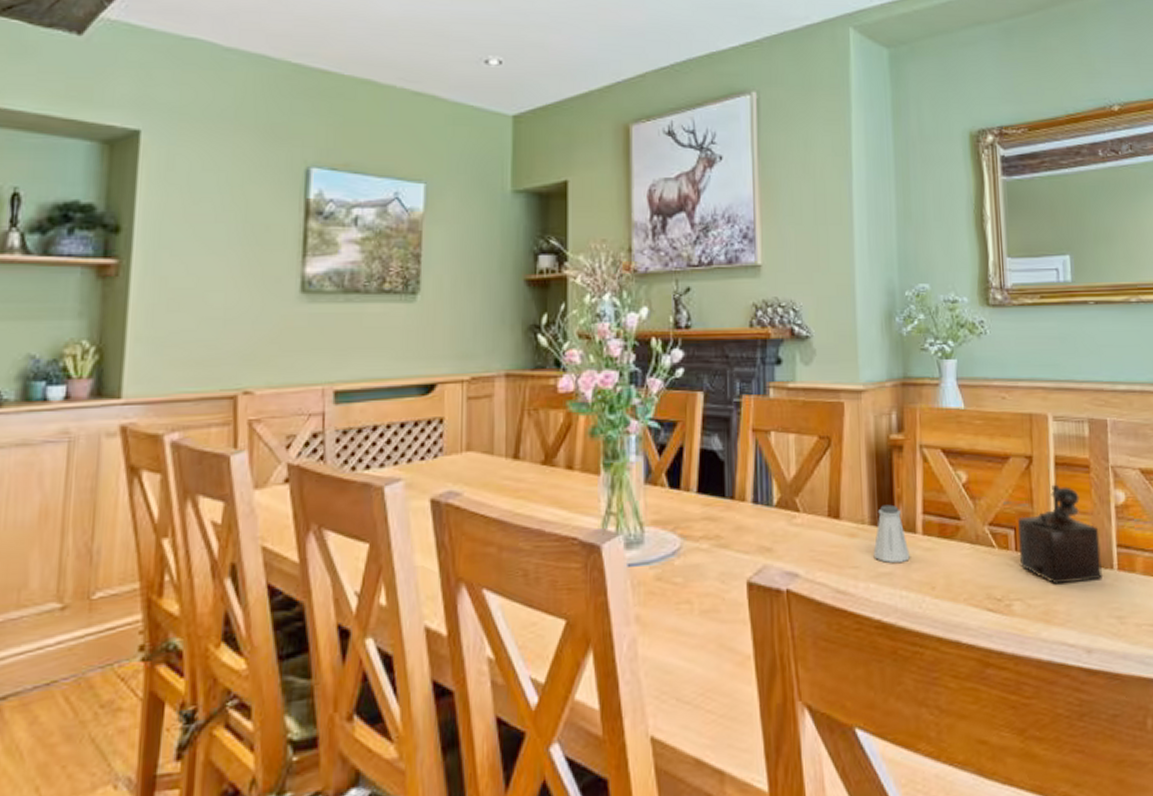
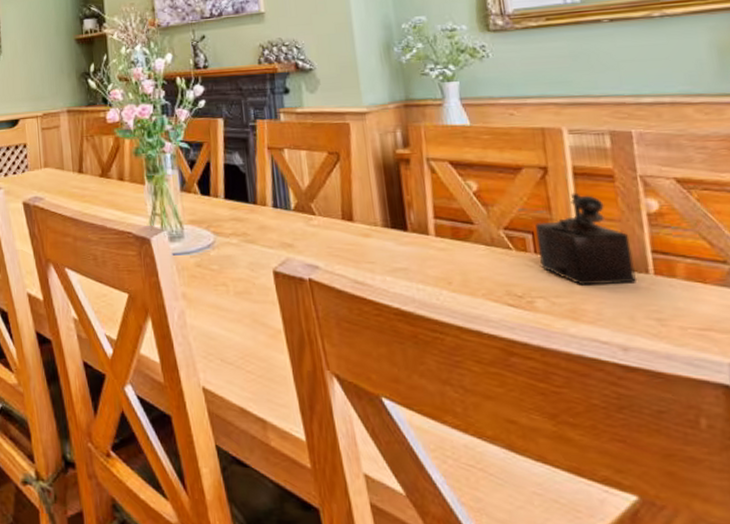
saltshaker: present [873,504,910,563] -> none [387,210,424,260]

